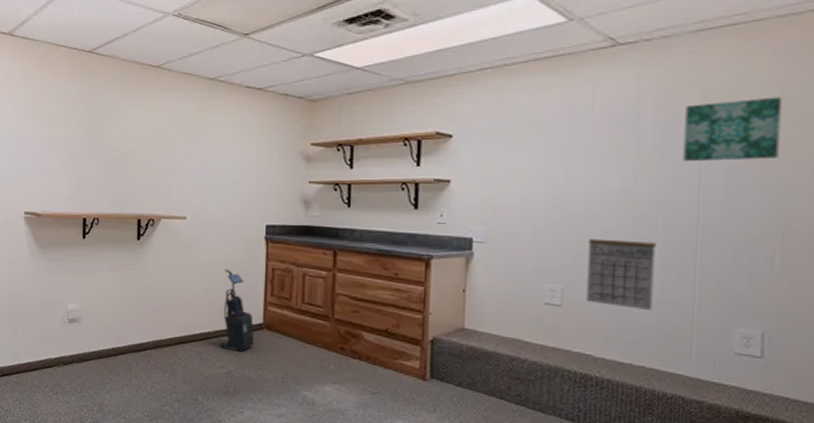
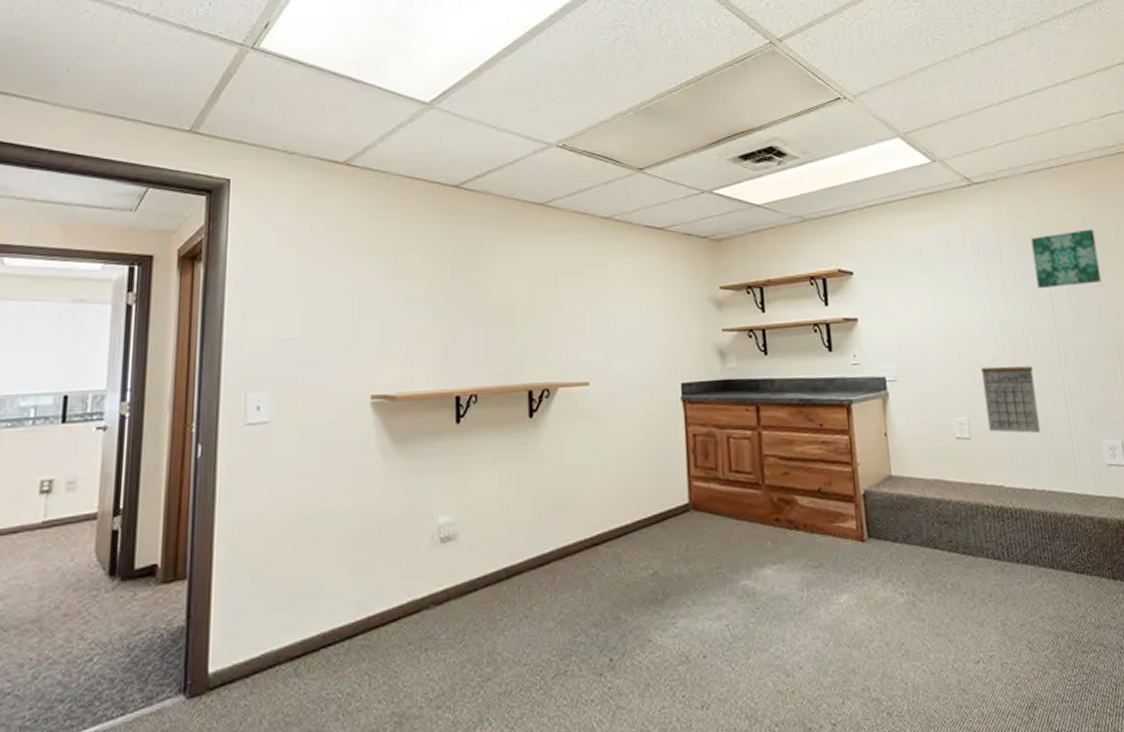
vacuum cleaner: present [219,268,255,352] -> none [639,441,682,544]

